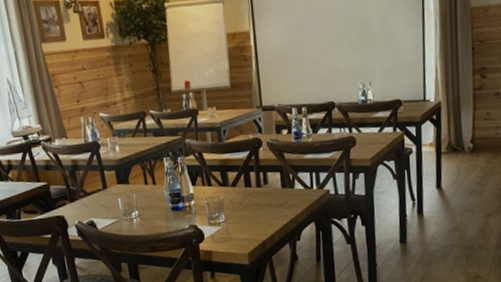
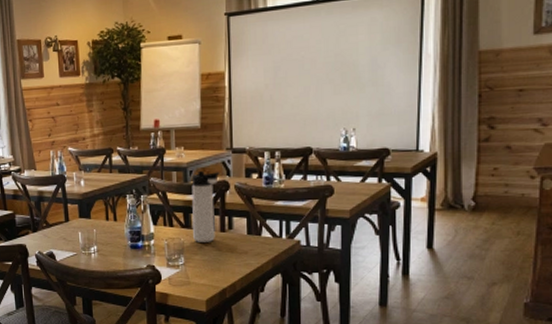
thermos bottle: none [226,129,252,199] -> present [191,170,220,242]

